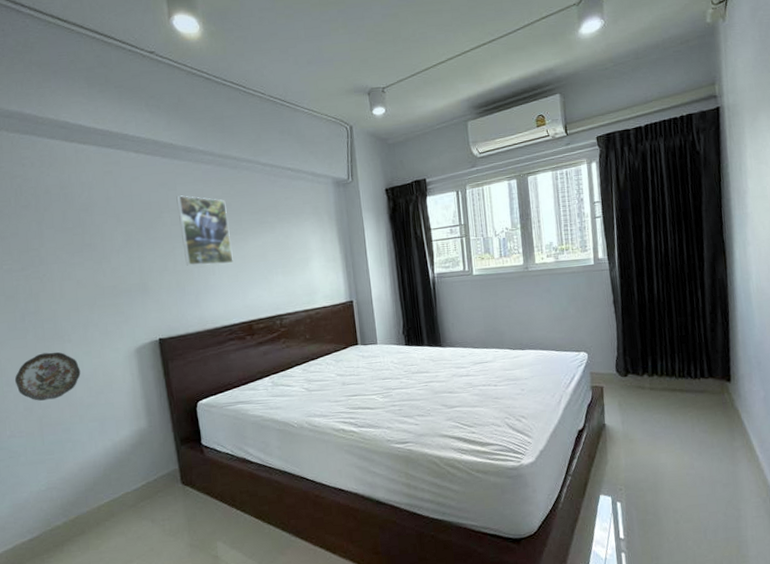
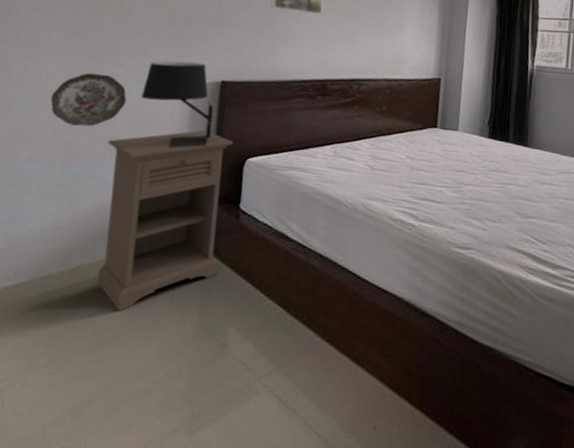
nightstand: none [75,384,196,545] -> present [97,130,234,311]
table lamp: none [92,326,162,405] -> present [141,61,214,149]

